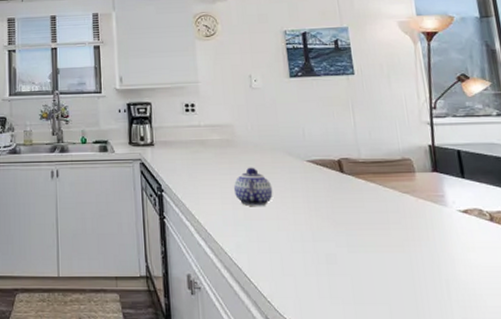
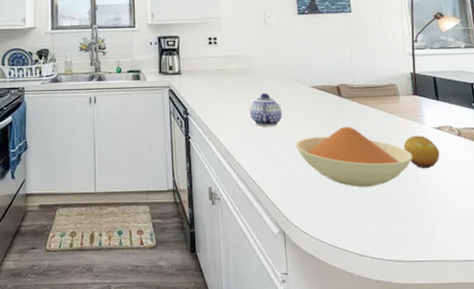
bowl: none [289,207,434,279] -> present [295,126,413,187]
fruit: none [421,220,468,260] -> present [403,135,440,169]

